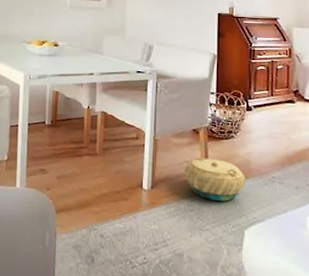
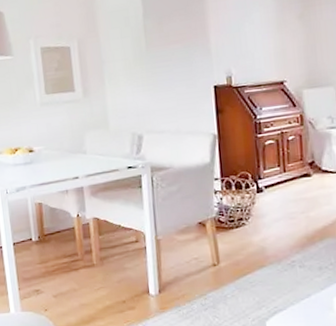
basket: present [184,157,246,201] -> none [193,251,263,296]

